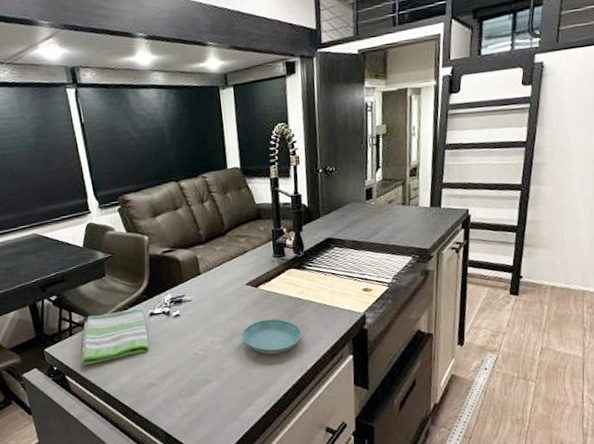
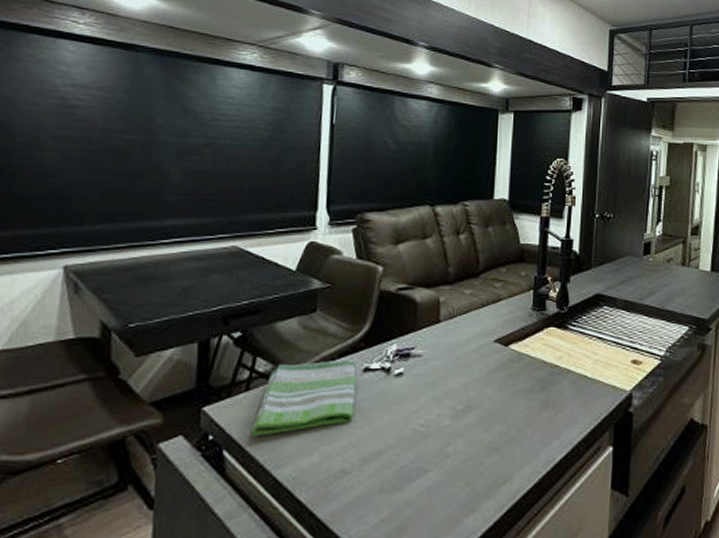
saucer: present [242,318,302,355] -> none [479,389,554,439]

